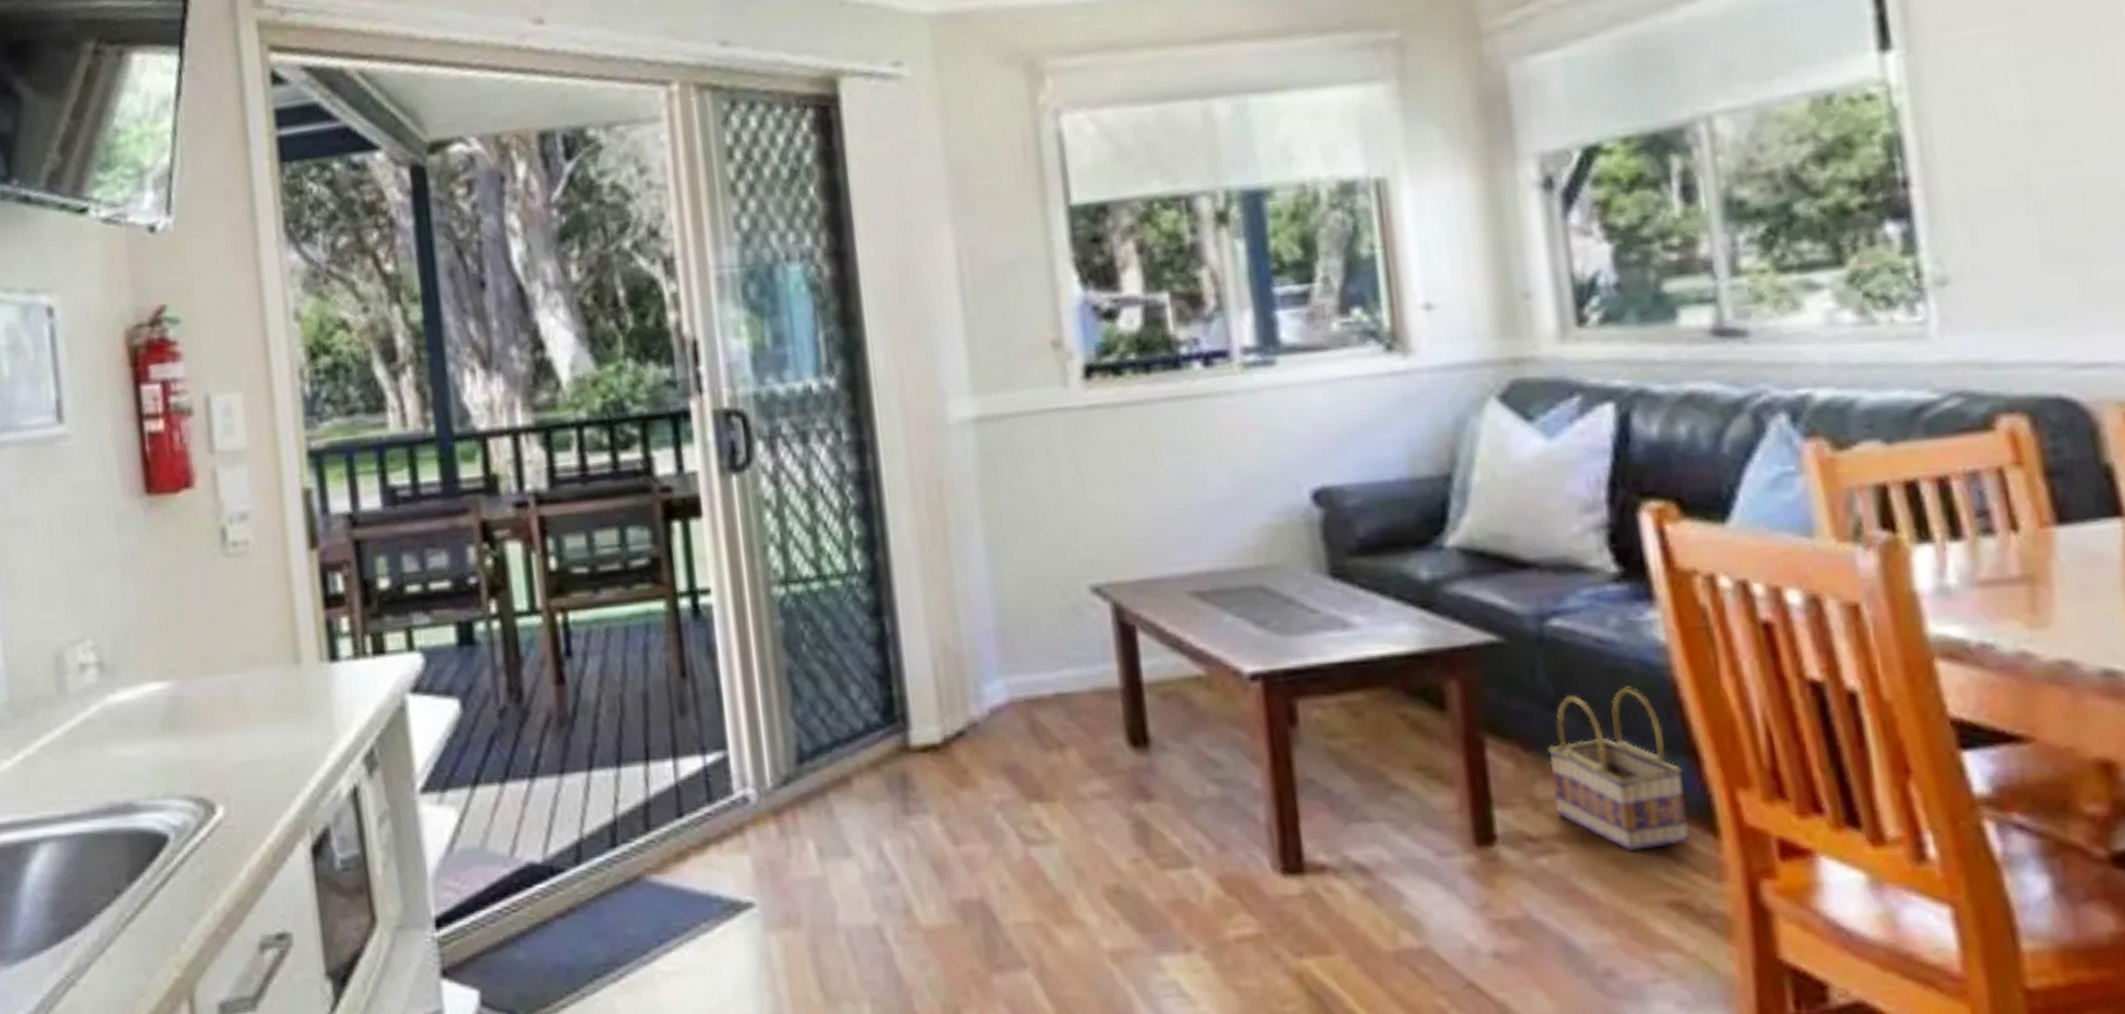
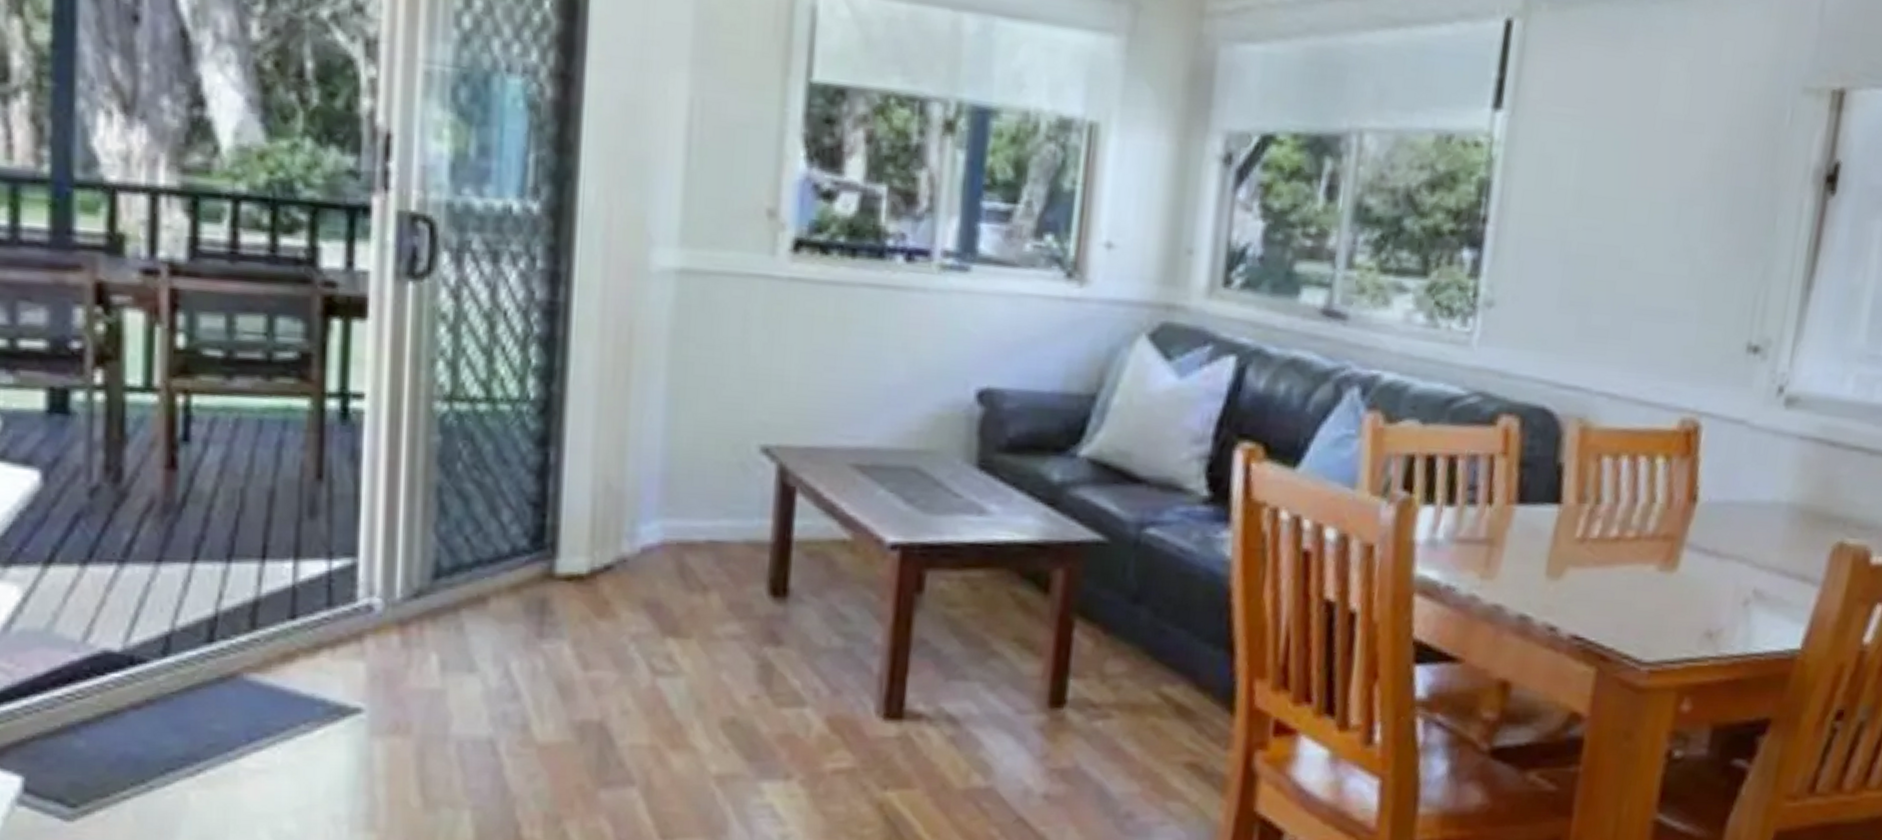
basket: present [1548,686,1689,851] -> none [1118,589,1220,721]

